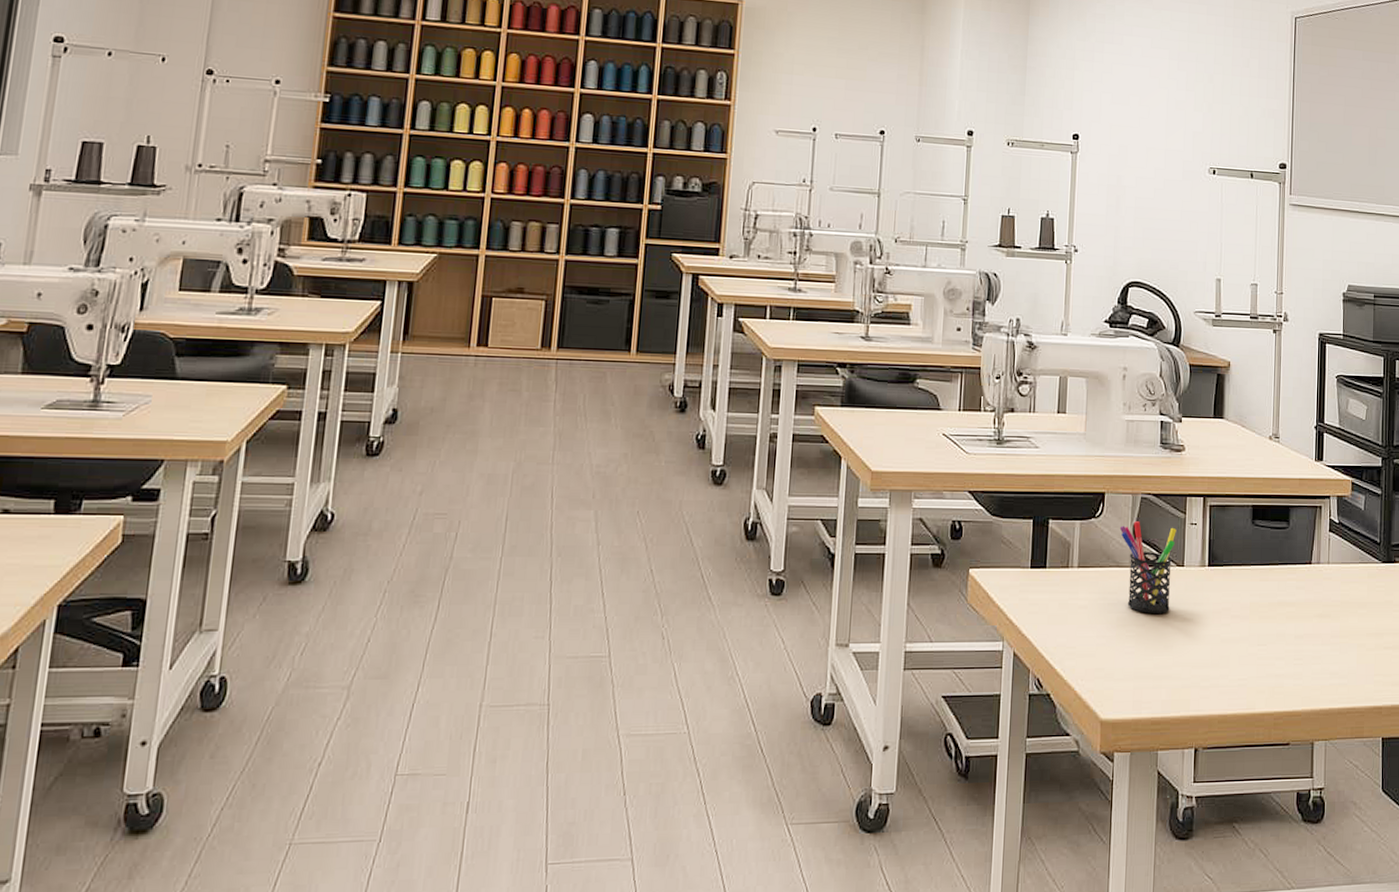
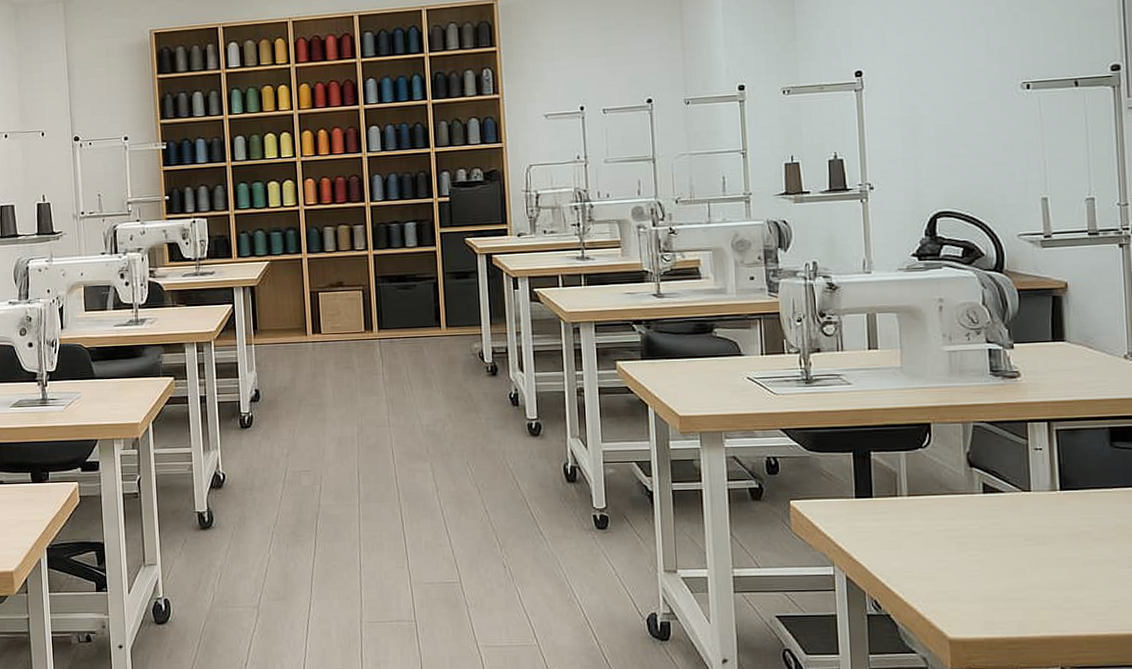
pen holder: present [1119,521,1177,613] -> none [951,449,1018,538]

